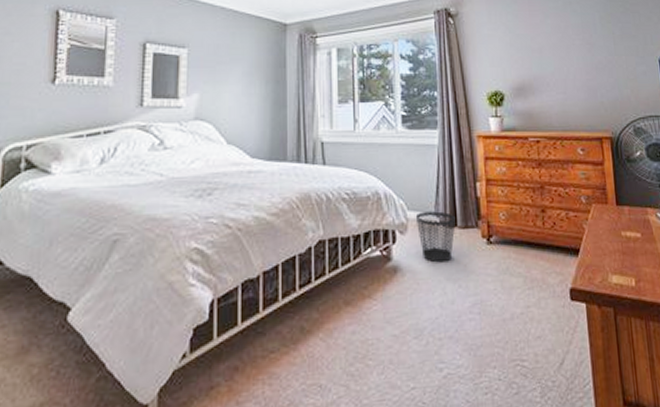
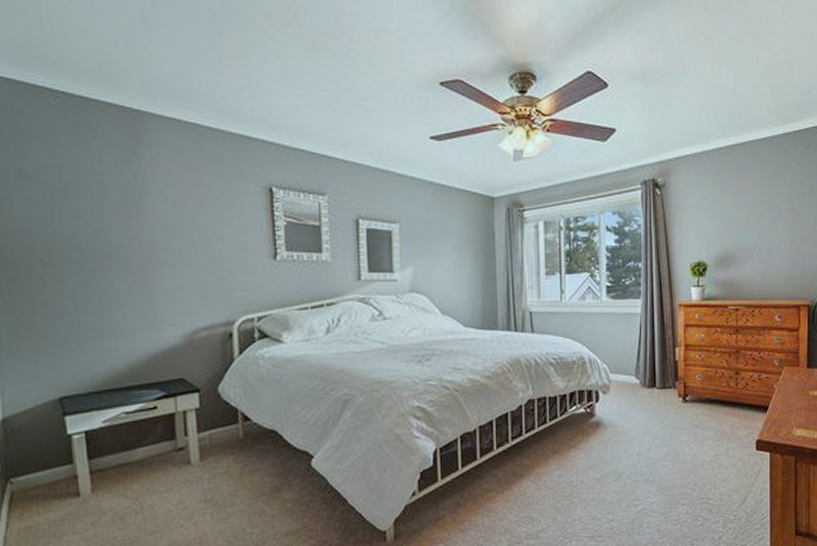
wastebasket: present [415,211,456,263] -> none [617,374,654,419]

